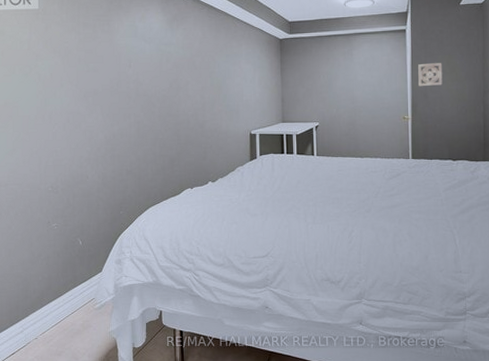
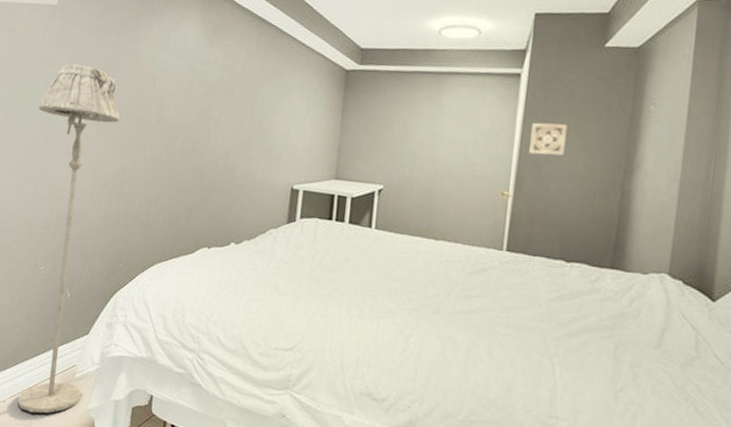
floor lamp: none [33,55,105,343] -> present [17,63,120,414]

